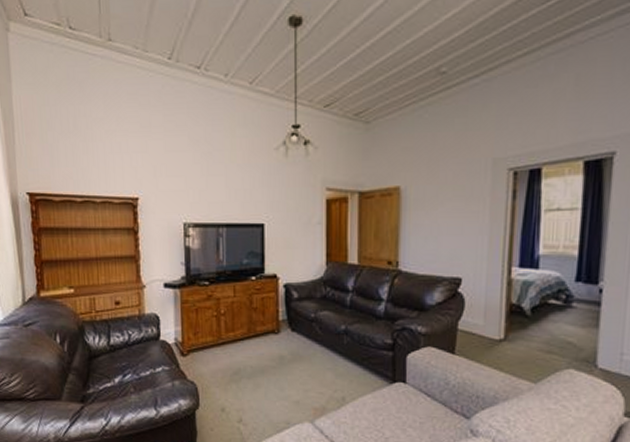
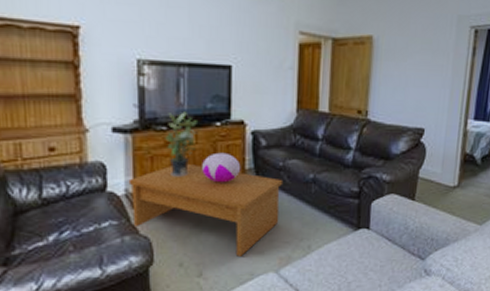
coffee table: none [177,314,316,405] -> present [128,163,284,256]
potted plant: none [206,268,236,327] -> present [163,112,199,177]
decorative sphere: none [240,305,275,334] -> present [202,152,241,183]

